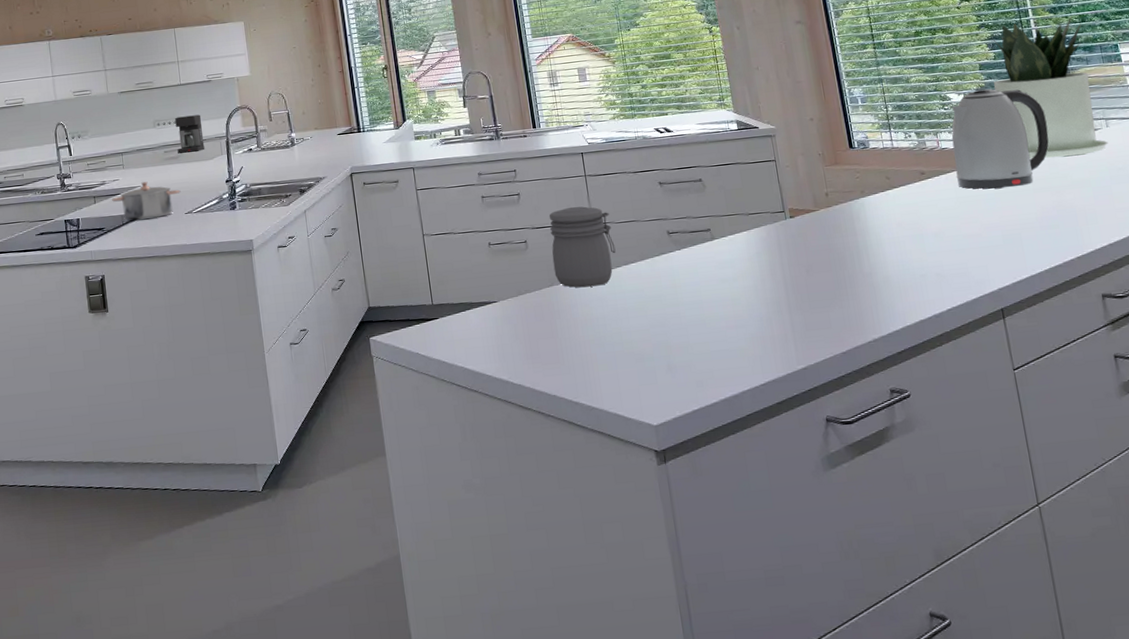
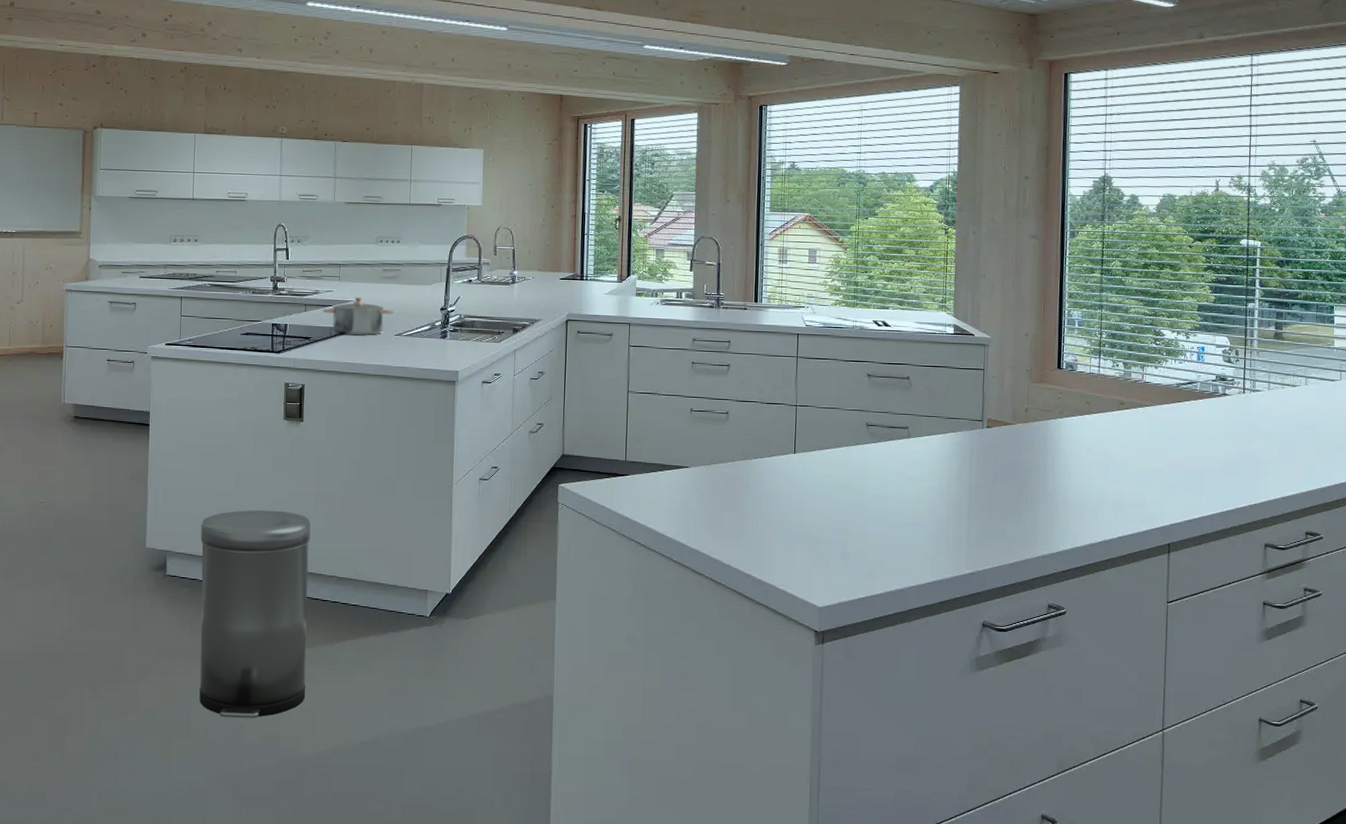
pedal bin: none [22,404,150,625] -> present [199,509,311,718]
coffee maker: present [175,114,205,154] -> none [396,237,426,276]
jar: present [549,206,616,288] -> none [750,386,813,466]
kettle: present [951,89,1049,189] -> none [1152,330,1250,430]
planter: present [993,16,1108,158] -> none [1207,270,1305,409]

